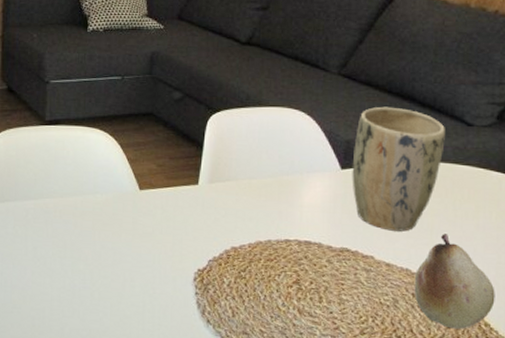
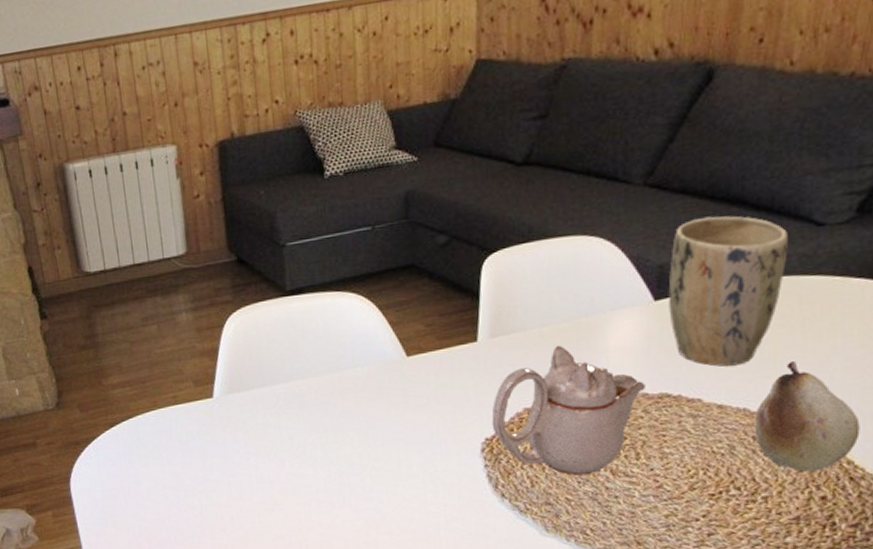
teapot: none [204,196,330,311] -> present [491,345,645,476]

